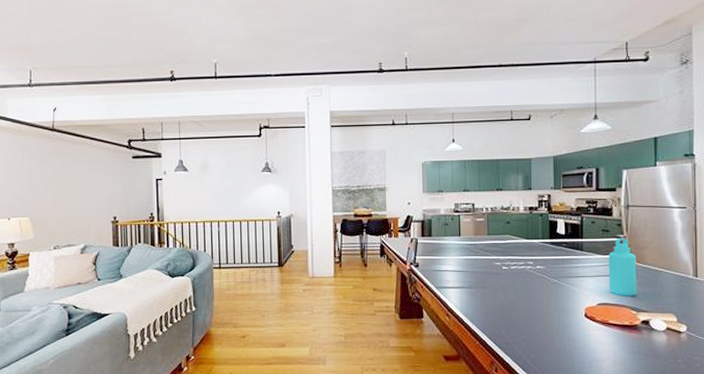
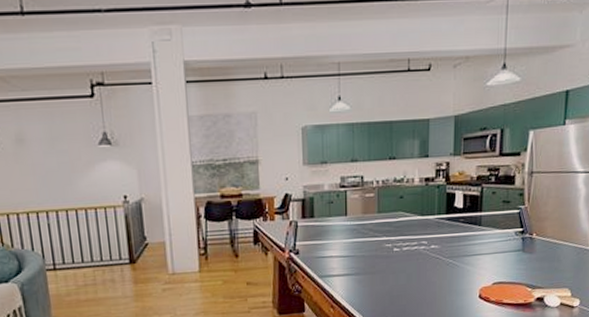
water bottle: present [608,238,637,296] -> none [505,209,537,273]

